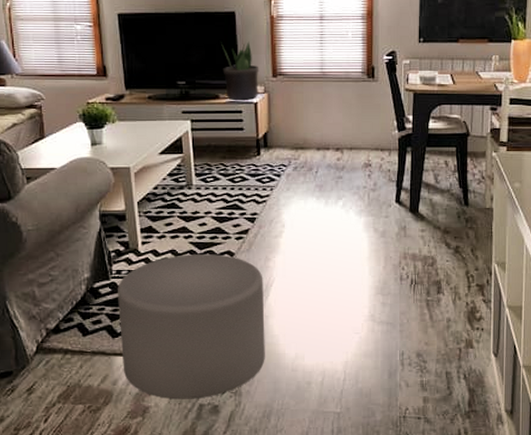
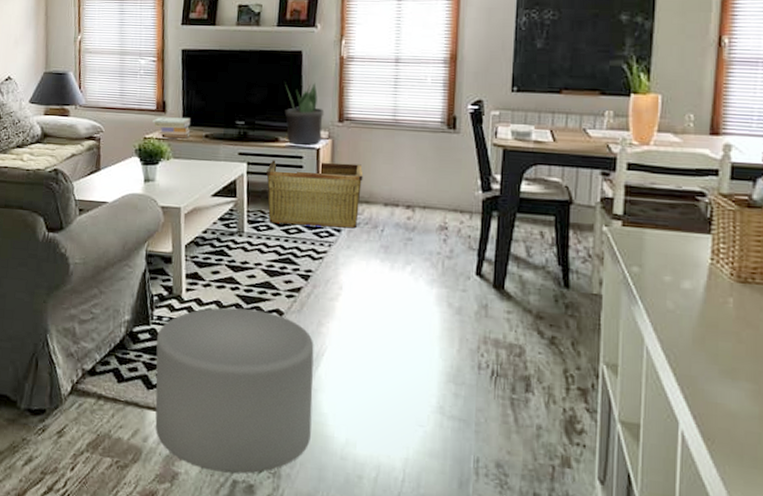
books: none [94,80,134,102] -> present [153,117,191,139]
hamper: none [210,114,298,174] -> present [266,160,364,229]

